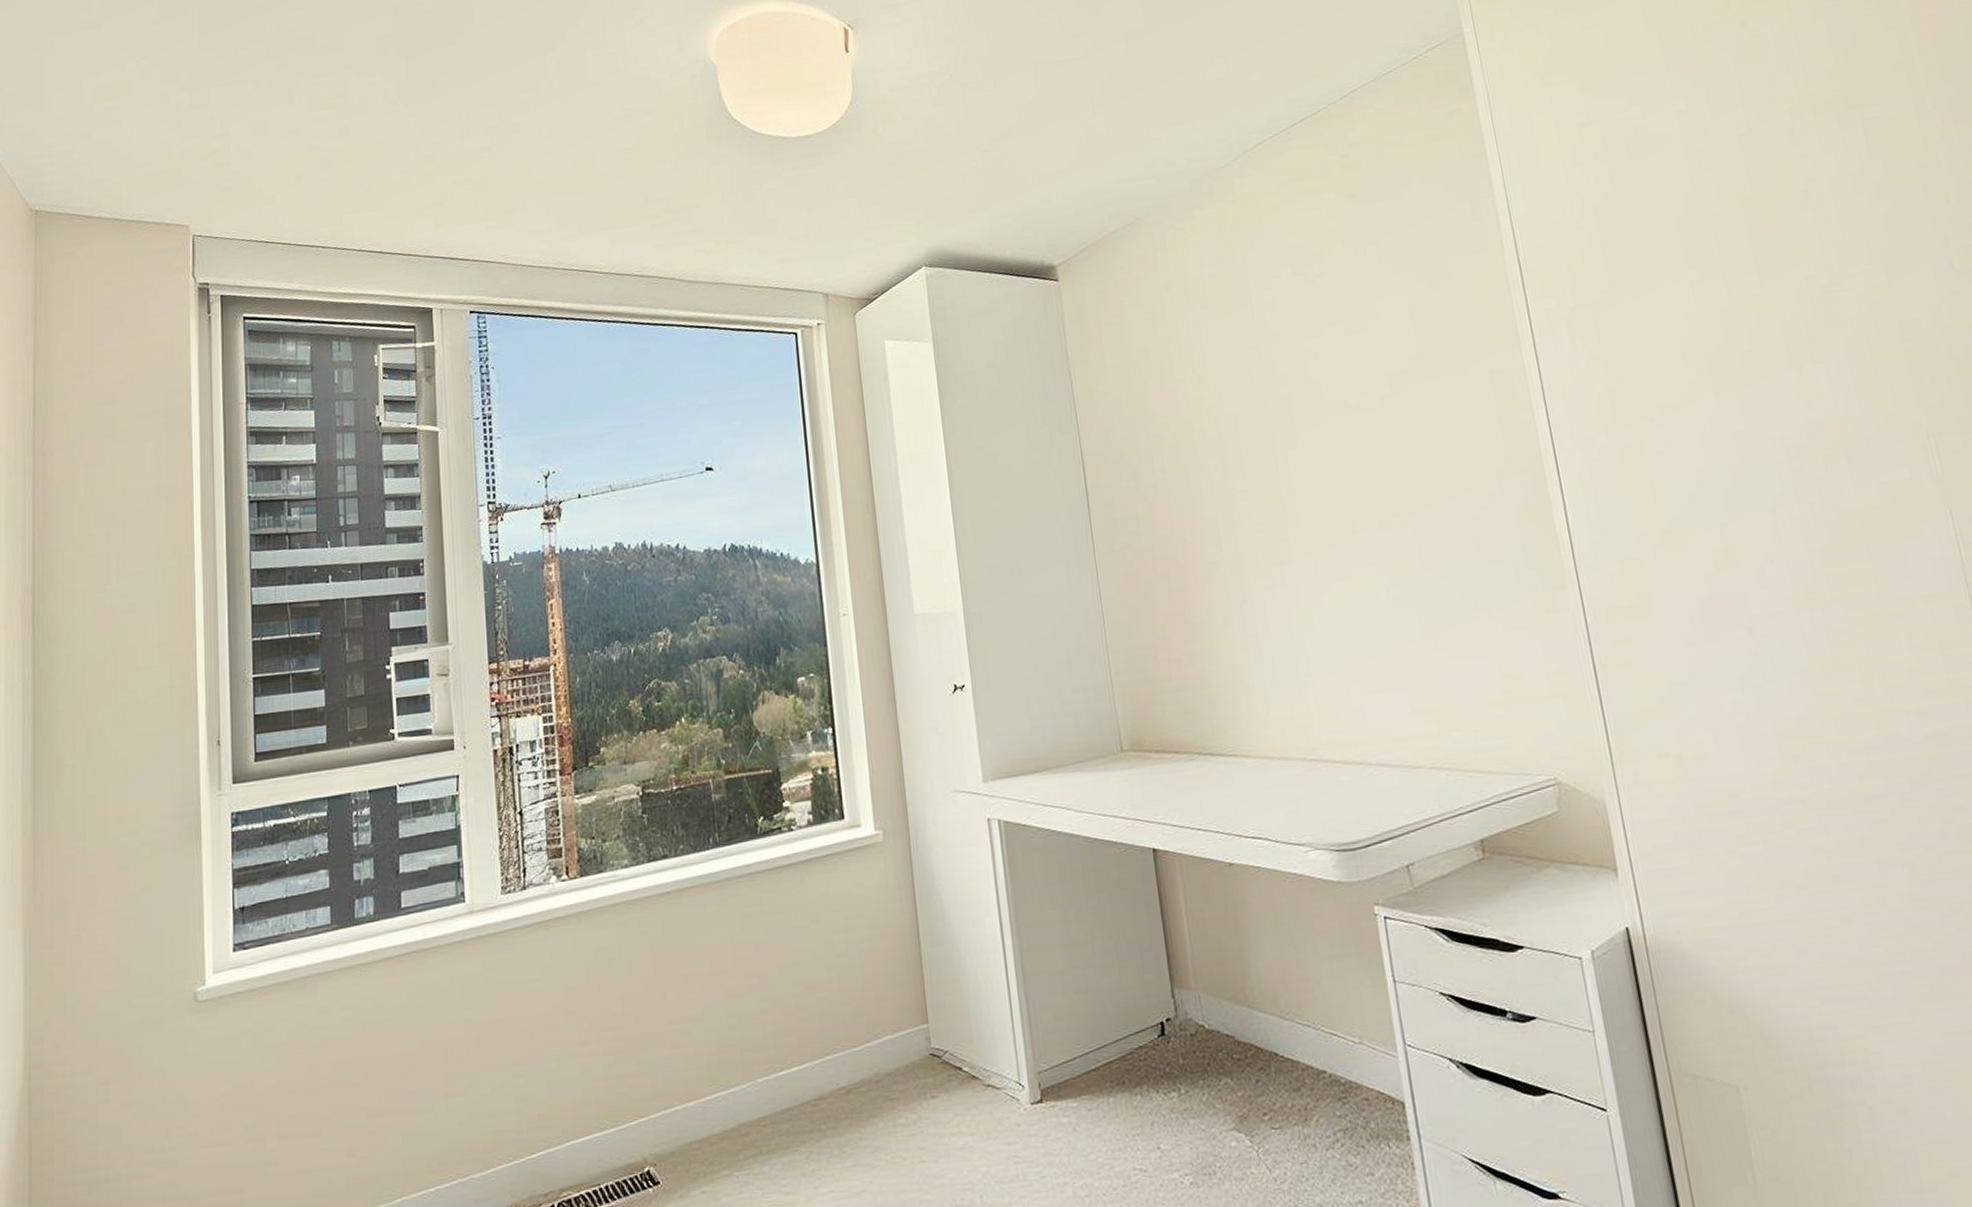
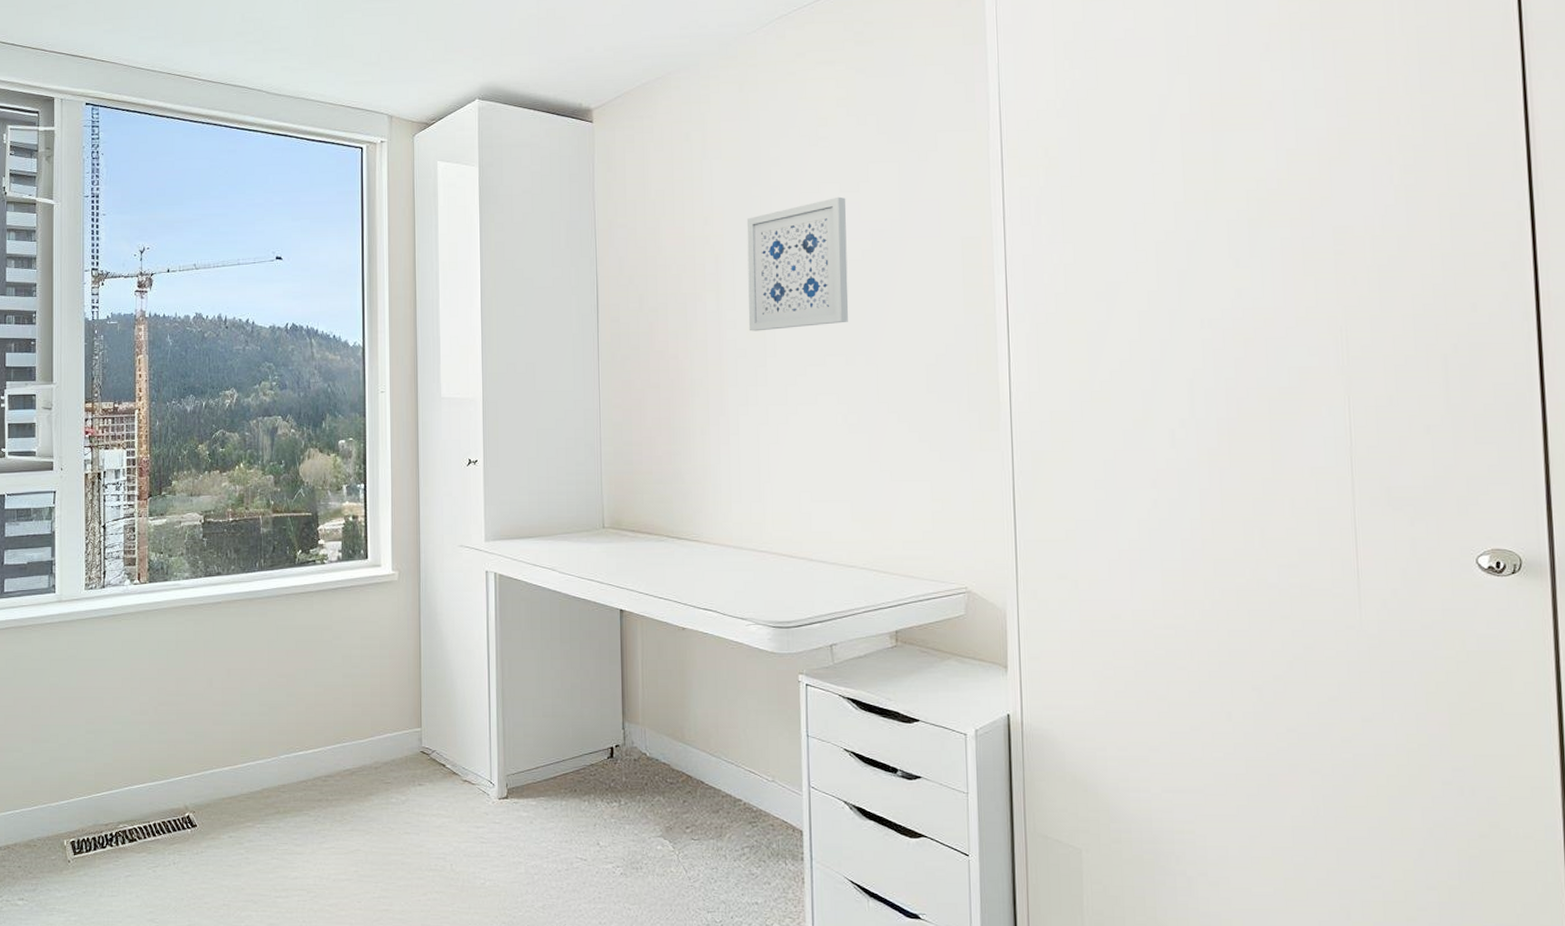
wall art: none [1245,338,1376,502] -> present [746,196,849,332]

